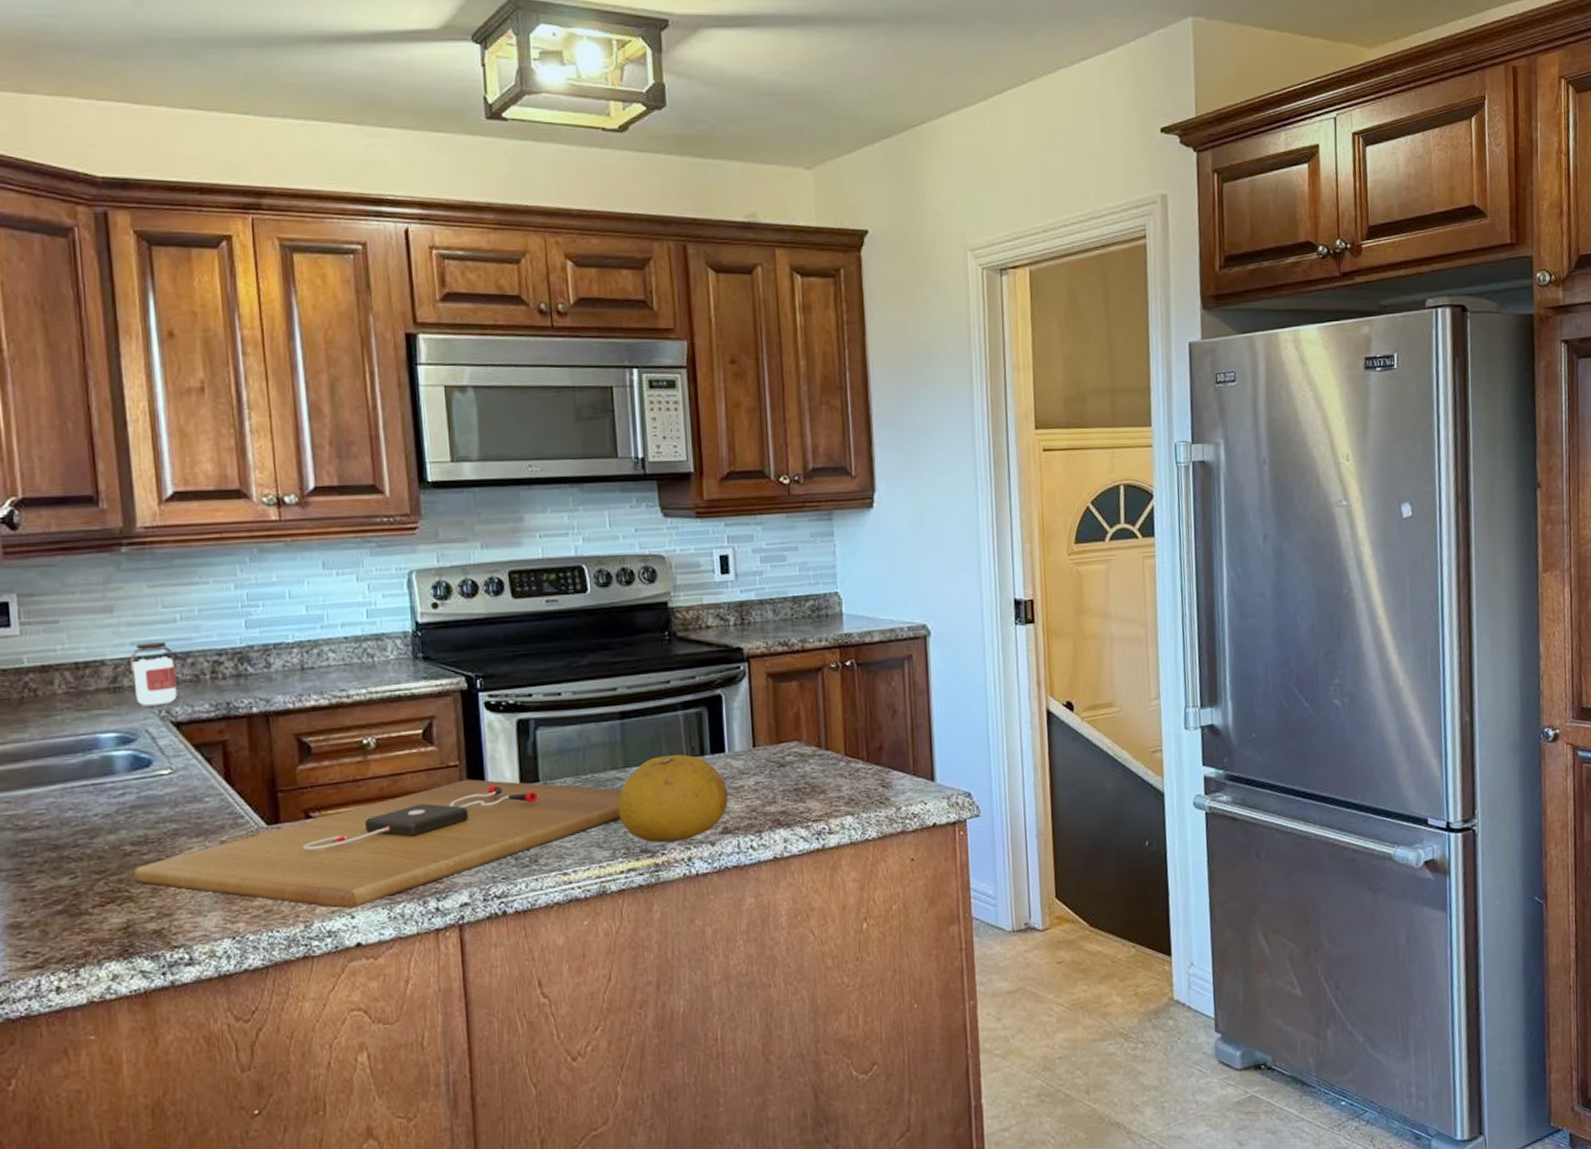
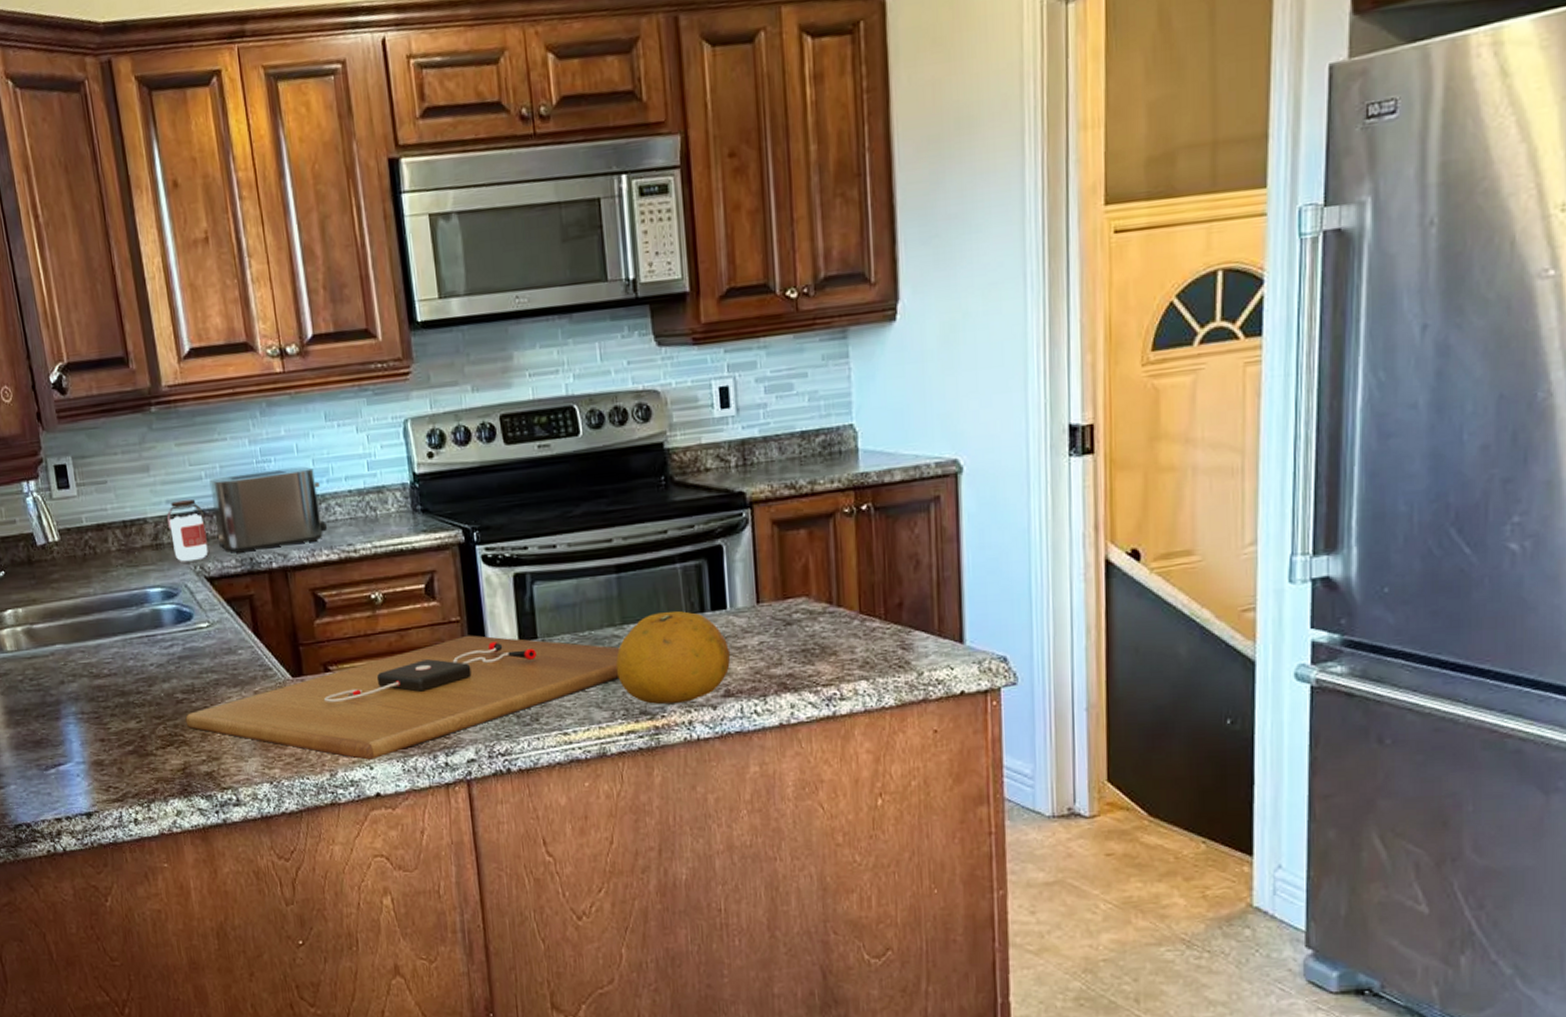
toaster: none [185,612,318,697] -> present [209,466,327,553]

